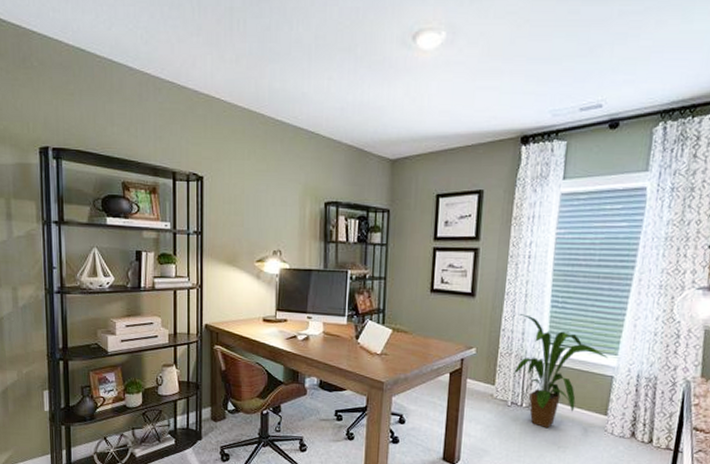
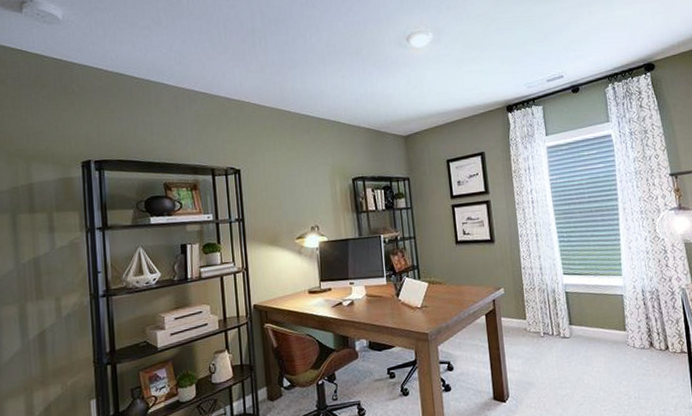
house plant: present [513,314,608,429] -> none [534,251,615,352]

